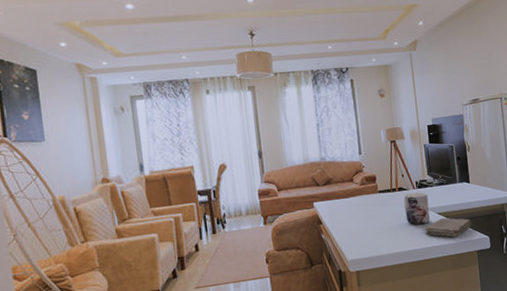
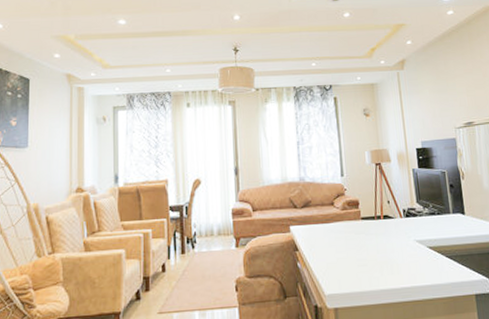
mug: present [404,192,430,225] -> none [389,221,420,259]
washcloth: present [425,217,472,238] -> none [413,253,468,276]

